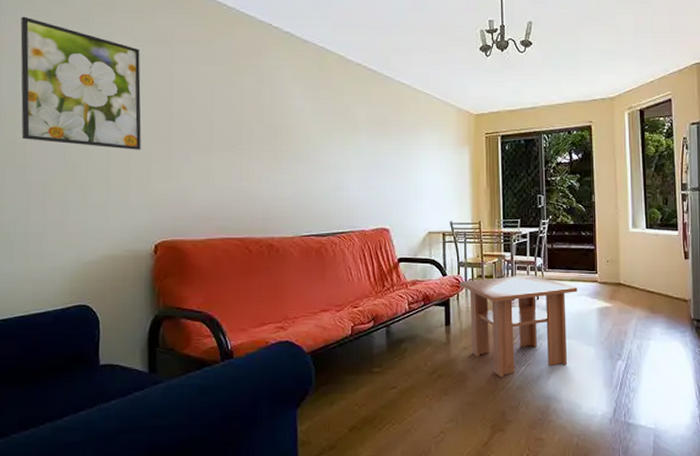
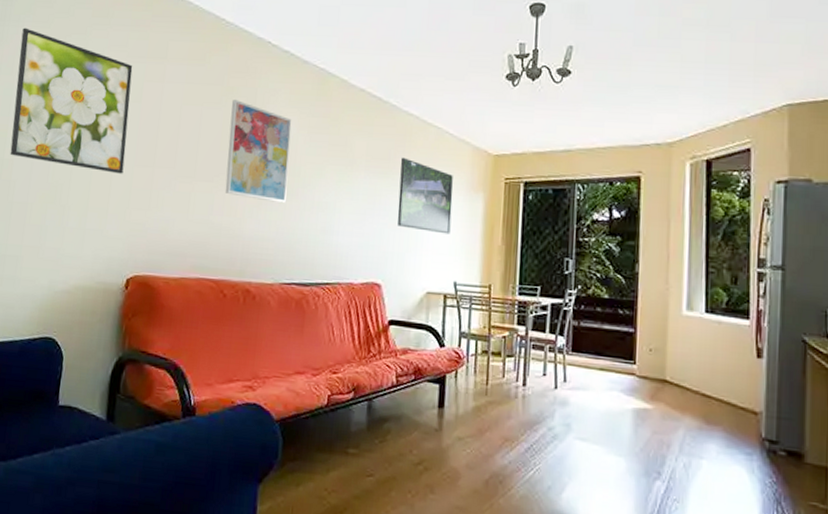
wall art: none [240,77,299,166] -> present [225,100,292,203]
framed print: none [397,121,444,183] -> present [397,157,453,234]
coffee table: present [459,274,578,378] -> none [458,355,609,482]

